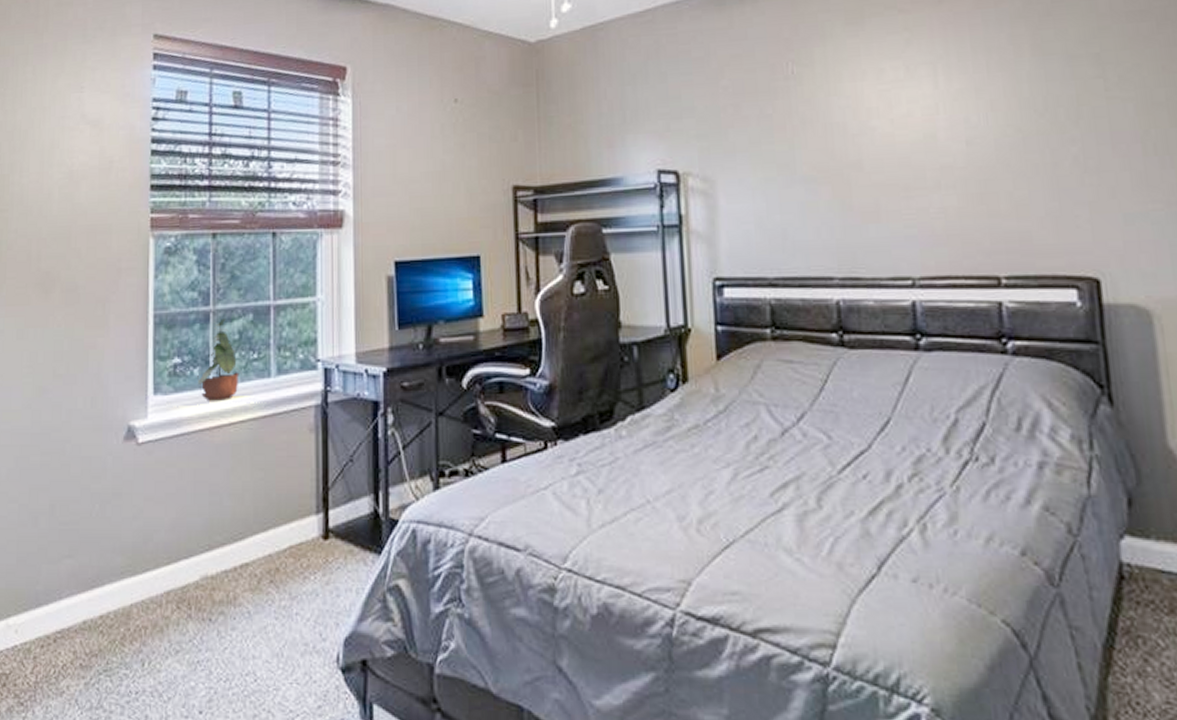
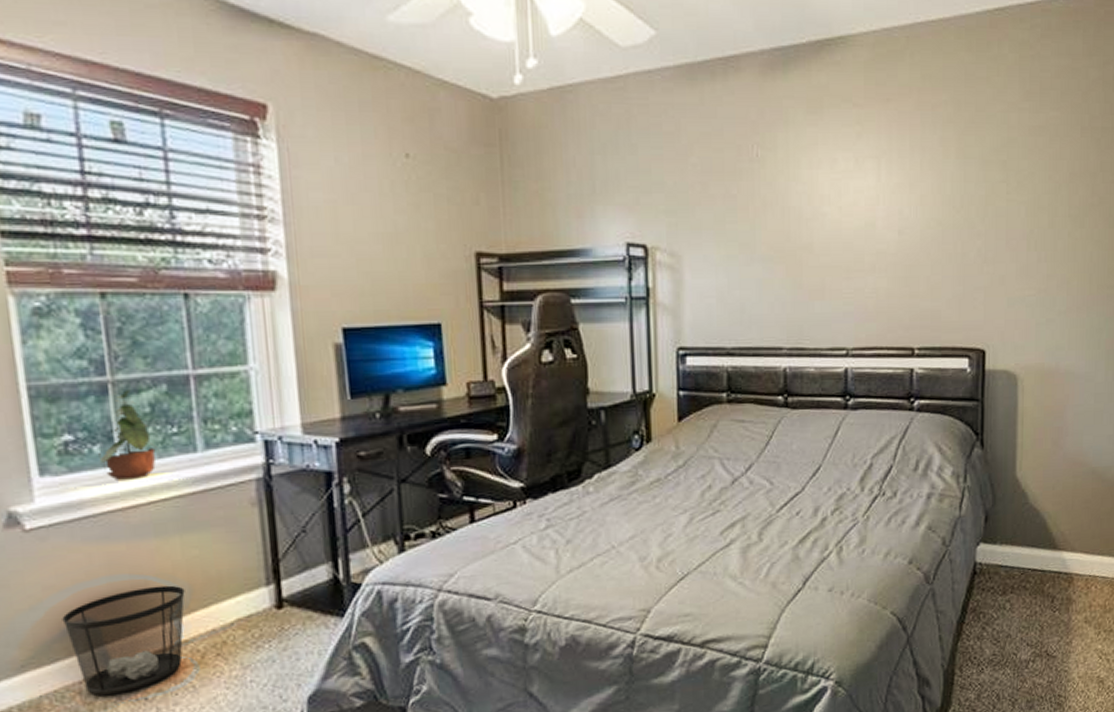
waste bin: none [155,505,250,612] -> present [62,585,185,696]

